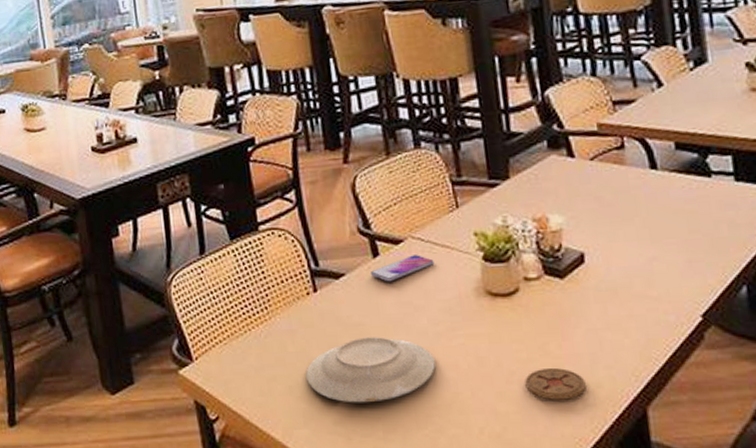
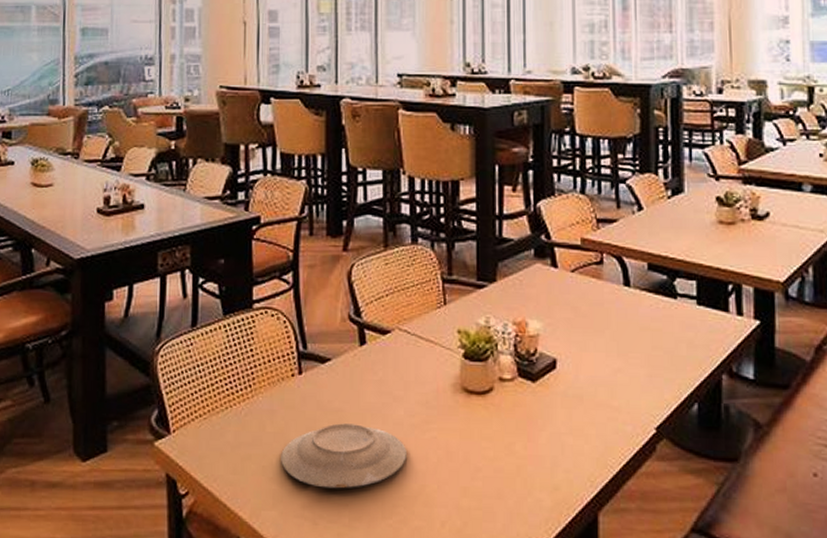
smartphone: present [370,255,435,282] -> none [355,346,417,371]
coaster: present [525,367,586,400] -> none [489,467,545,500]

